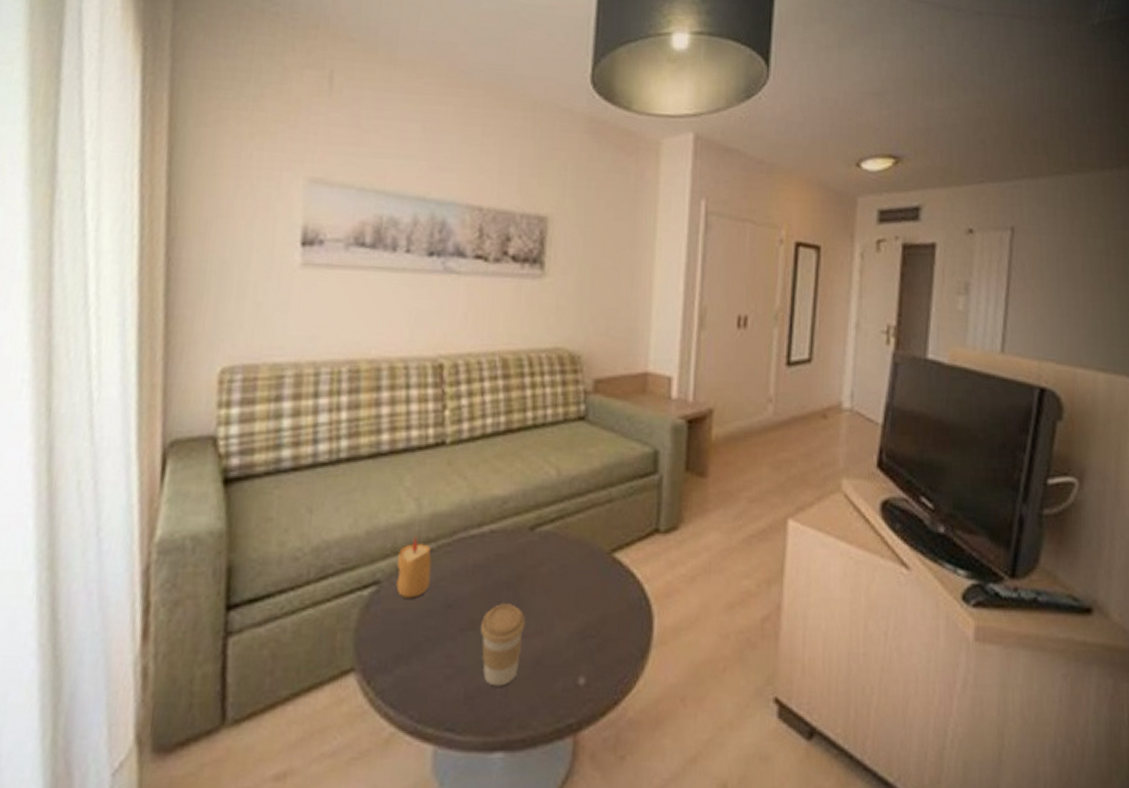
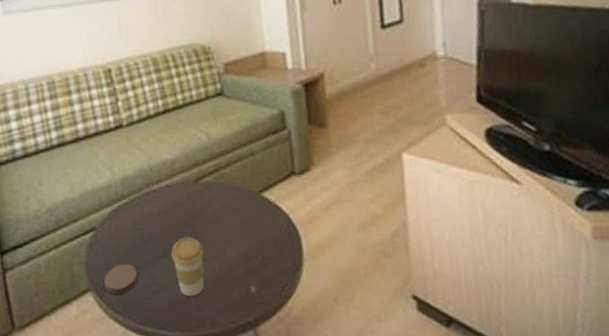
coaster: none [377,635,428,679] -> present [103,263,138,295]
candle: present [396,535,432,598] -> none [104,194,130,238]

